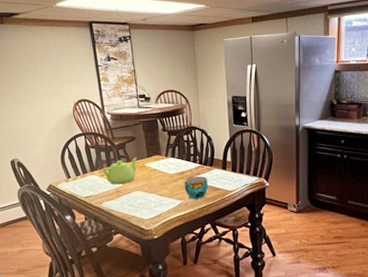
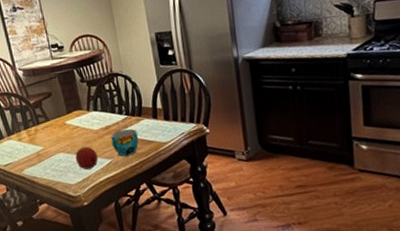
teapot: present [102,157,138,185] -> none [19,115,57,149]
fruit: none [151,187,171,207] -> present [75,146,98,170]

